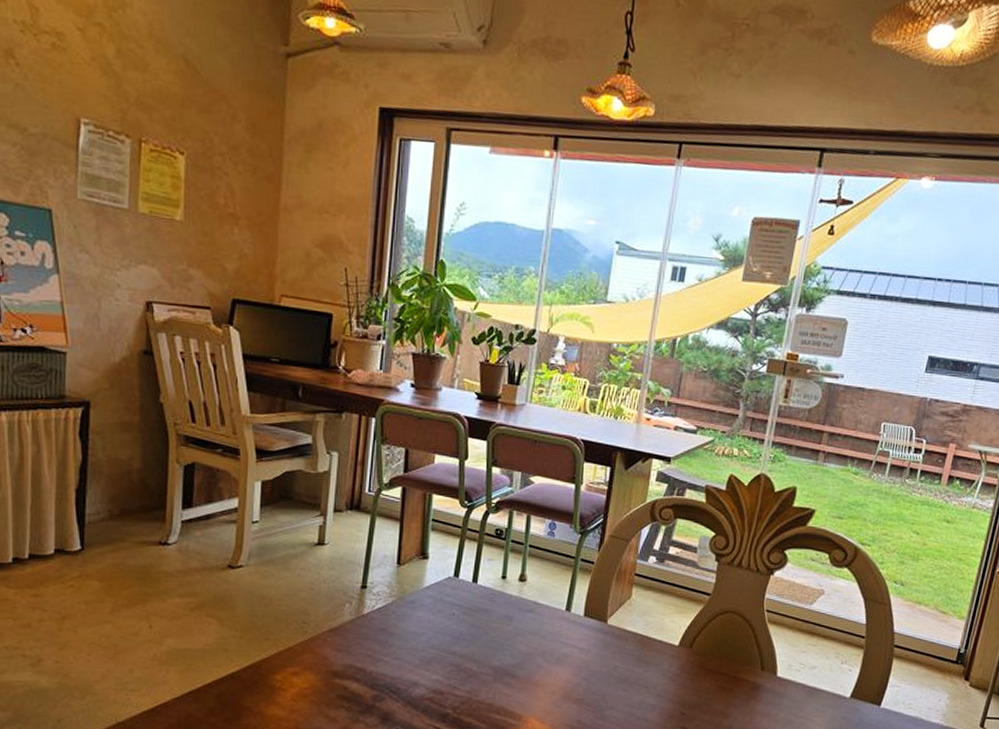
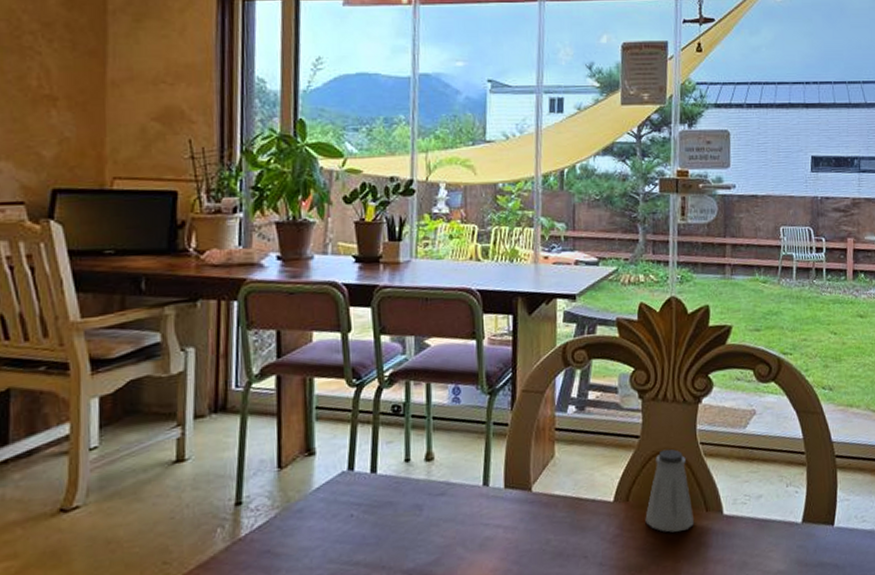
saltshaker: none [704,610,750,683] -> present [645,449,694,533]

